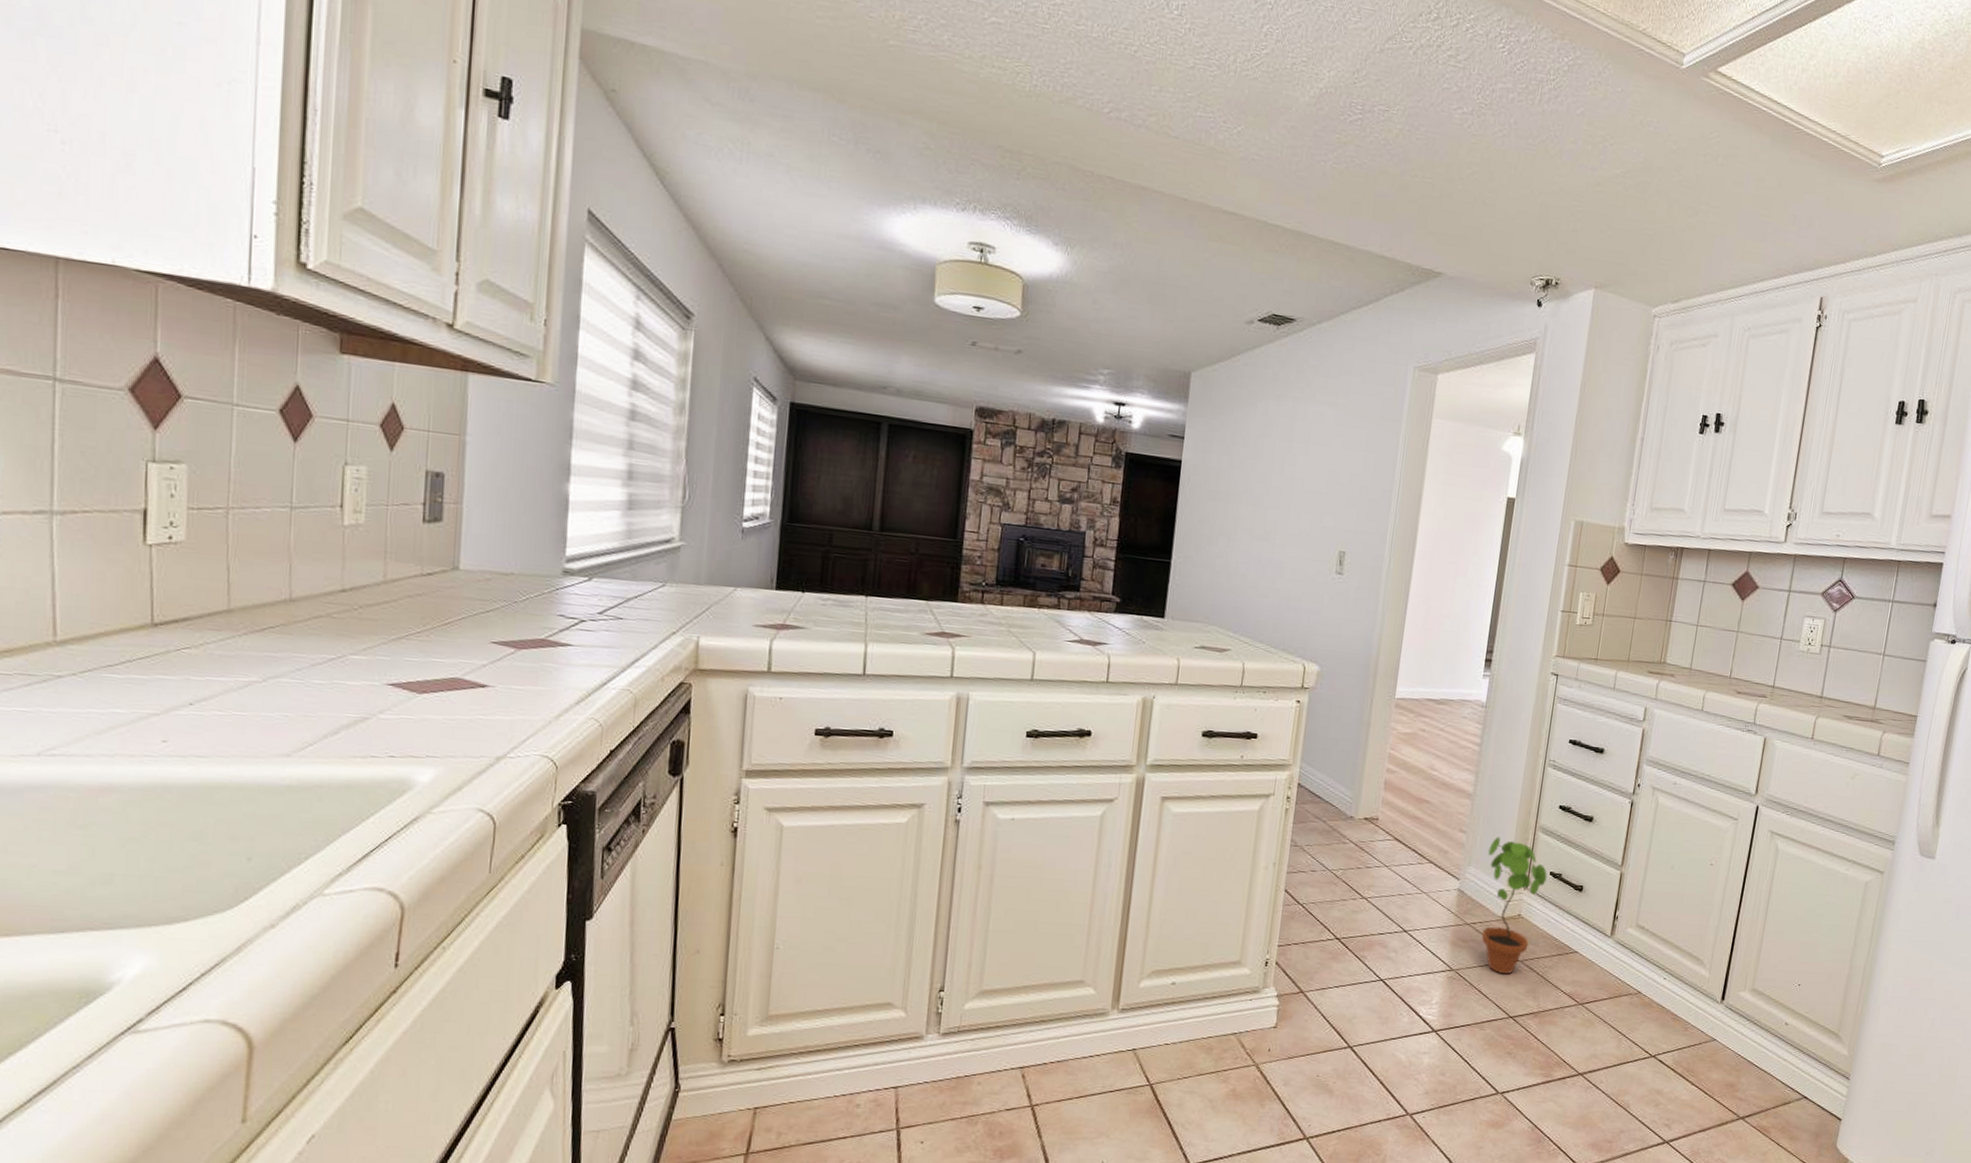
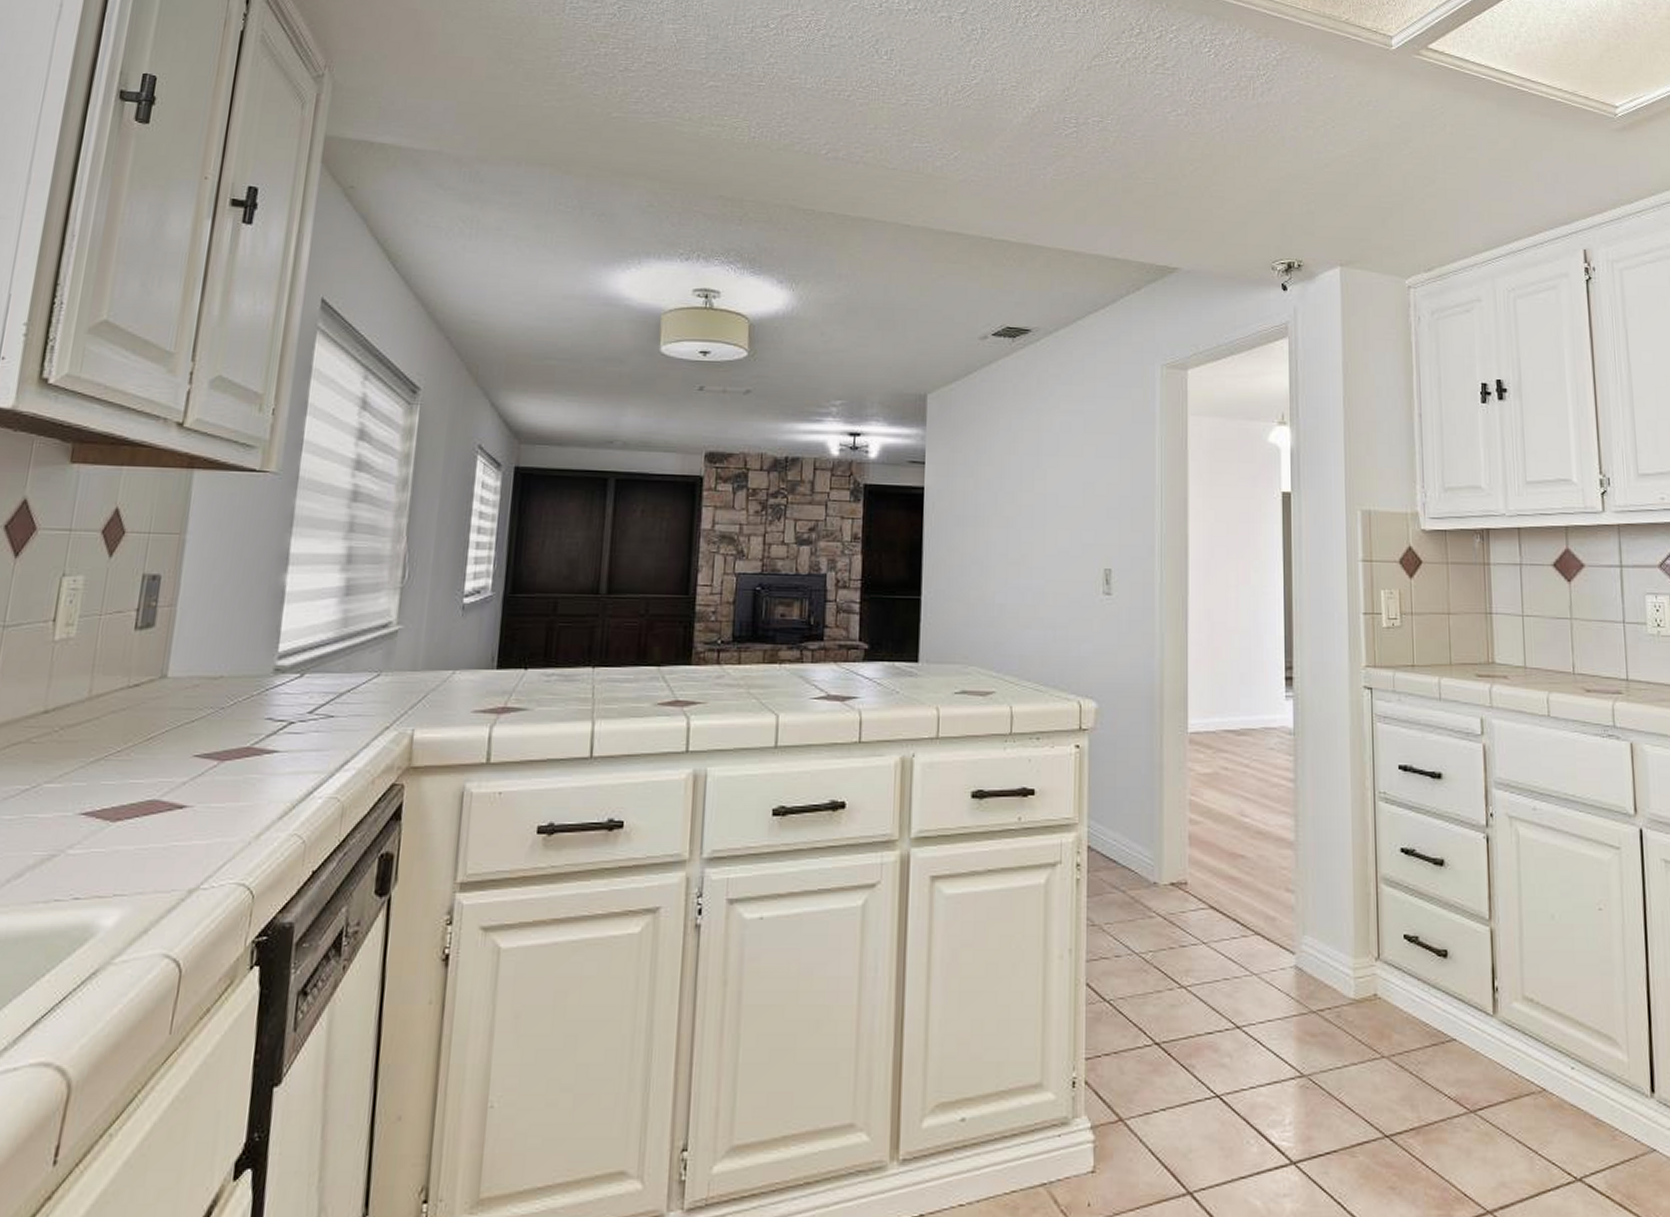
potted plant: present [1481,836,1547,975] -> none [1324,894,1401,1077]

